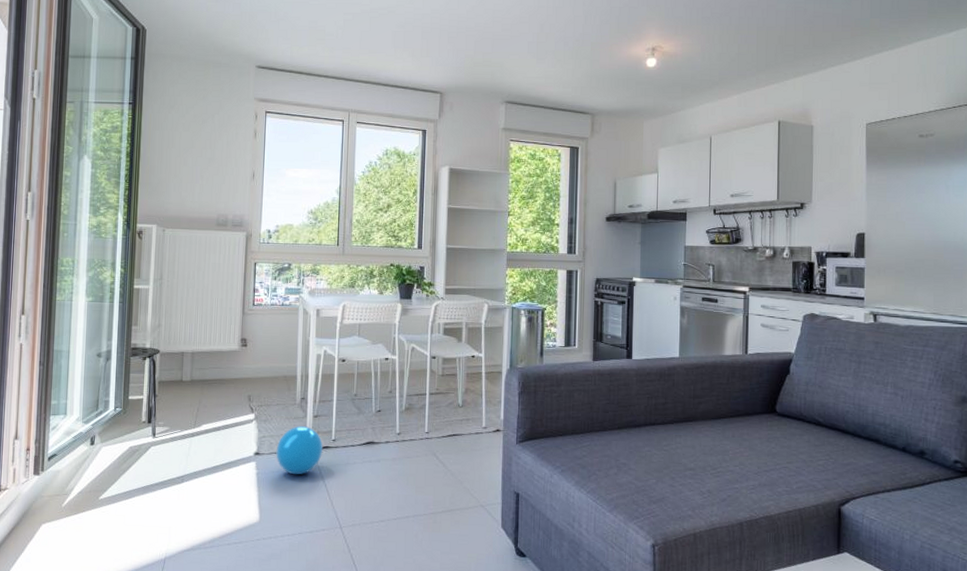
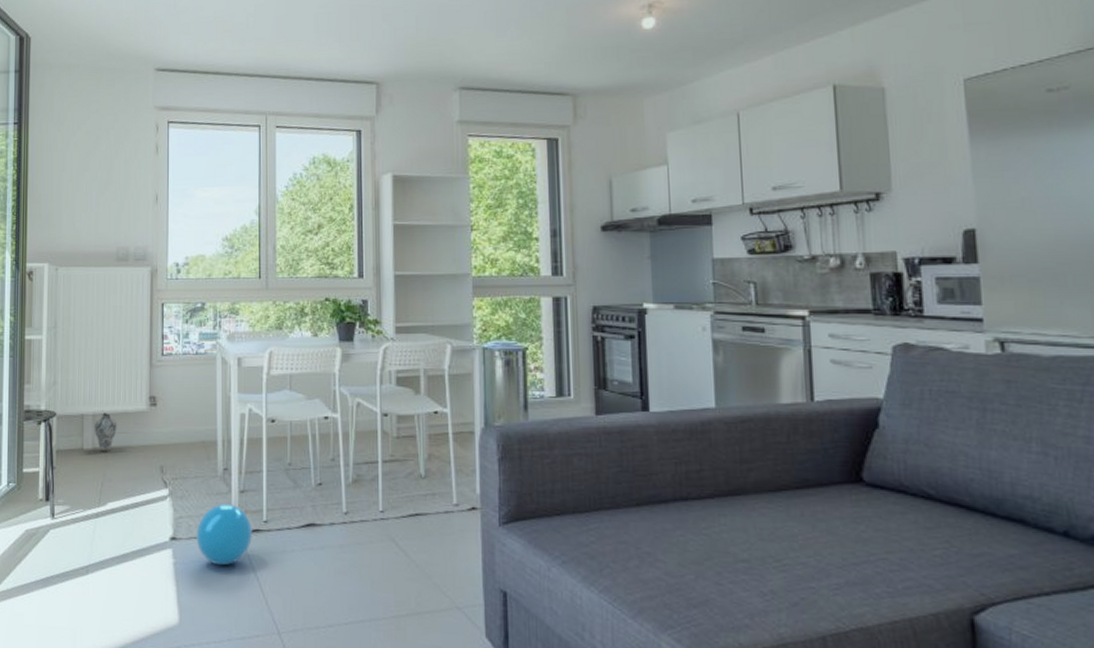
ceramic jug: none [192,349,213,381] -> present [93,410,118,449]

